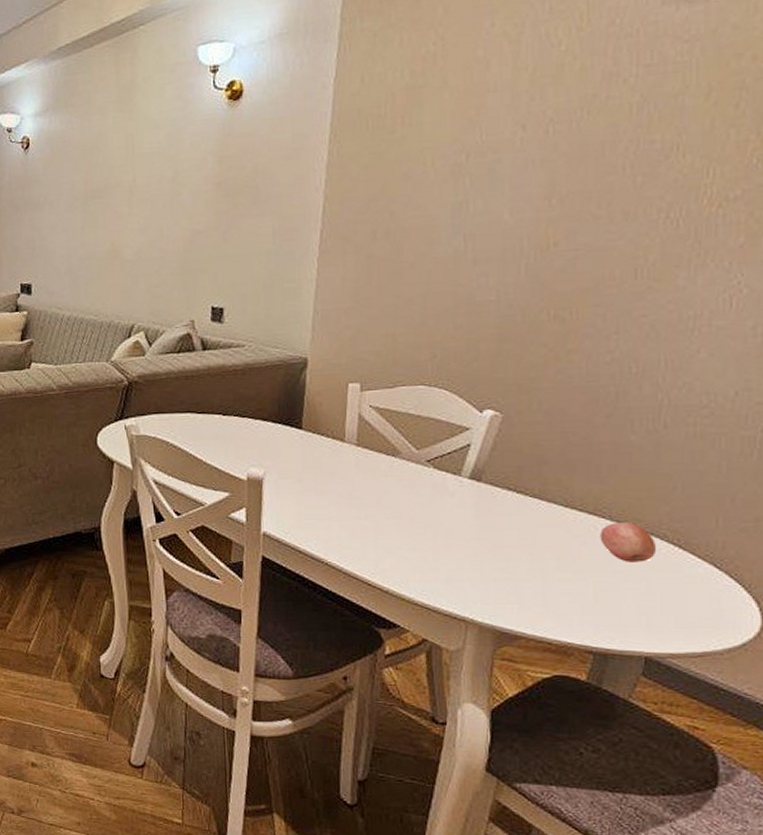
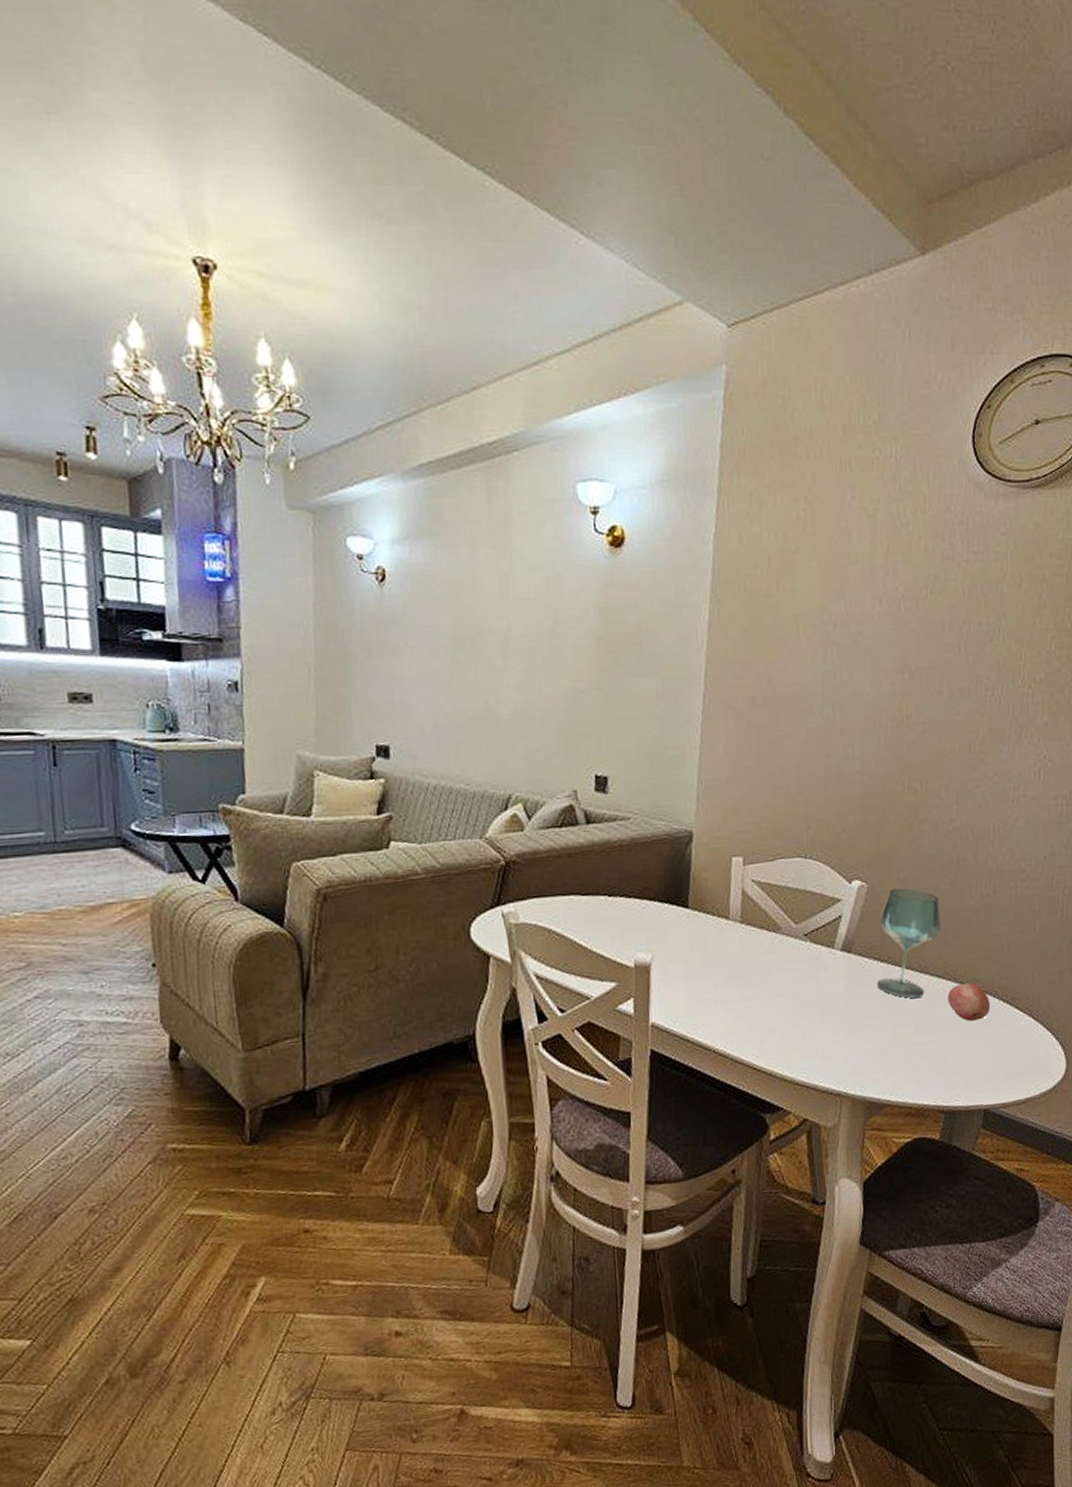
wine glass: none [512,419,593,533] -> present [877,888,941,999]

